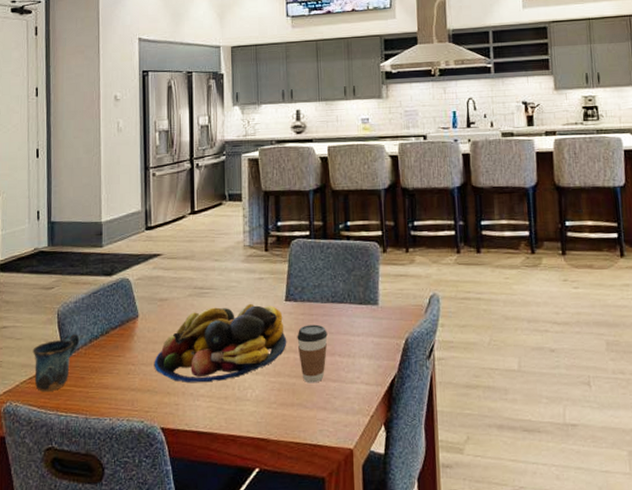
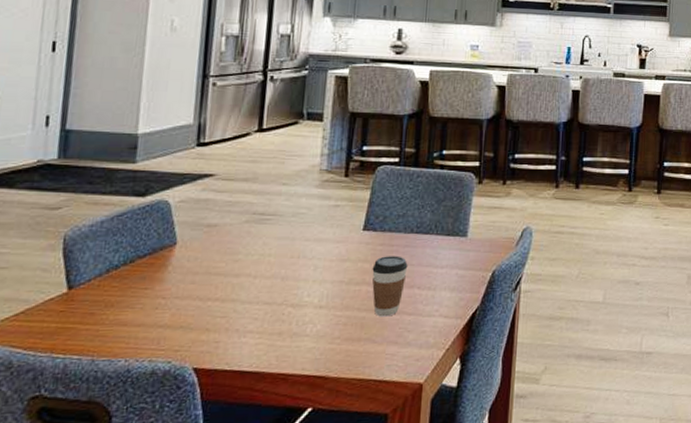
mug: present [33,333,80,392] -> none [22,262,93,330]
fruit bowl: present [154,303,287,382] -> none [191,232,361,318]

